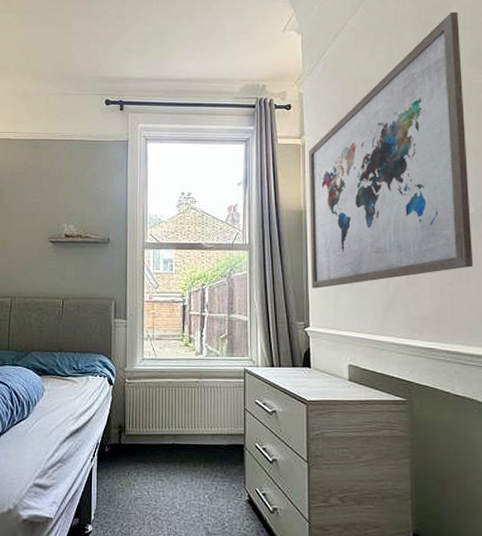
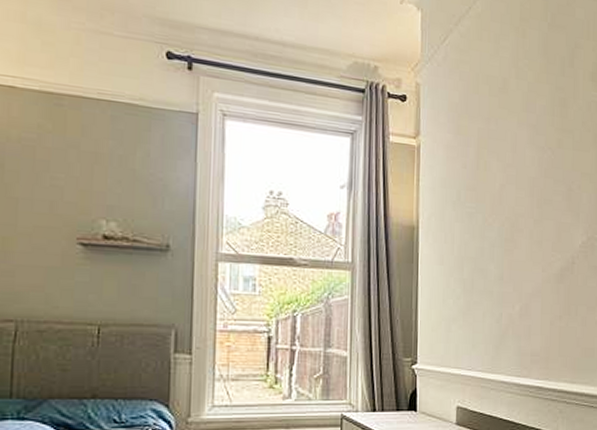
wall art: present [309,12,474,289] -> none [421,16,583,319]

